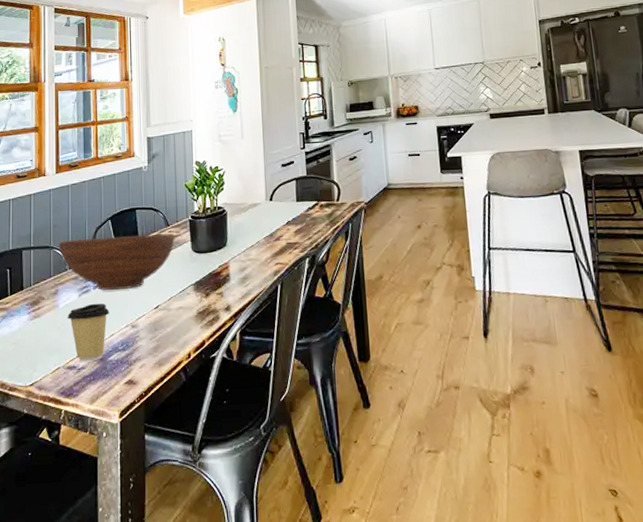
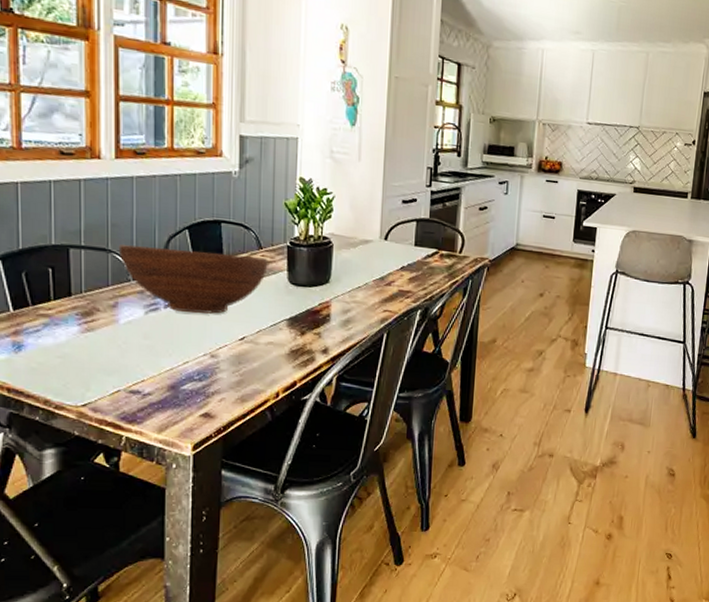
coffee cup: present [67,304,110,362] -> none [129,325,184,388]

